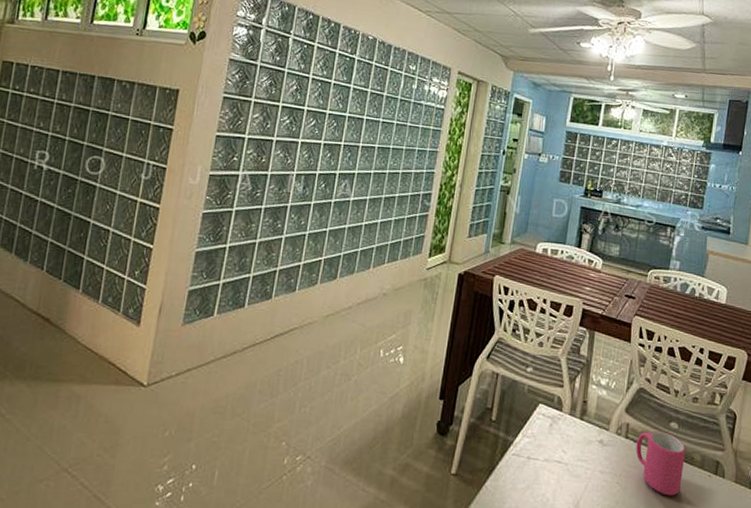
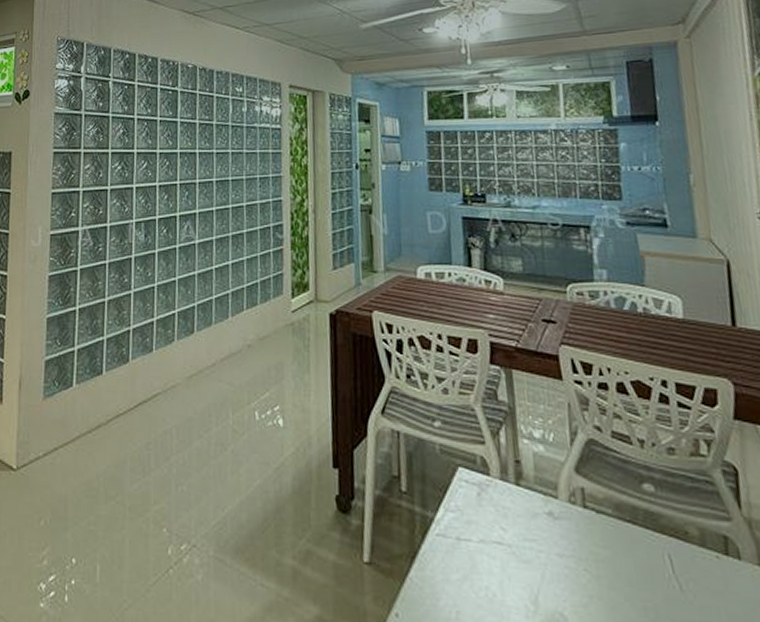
mug: present [636,431,686,496] -> none [599,496,679,587]

